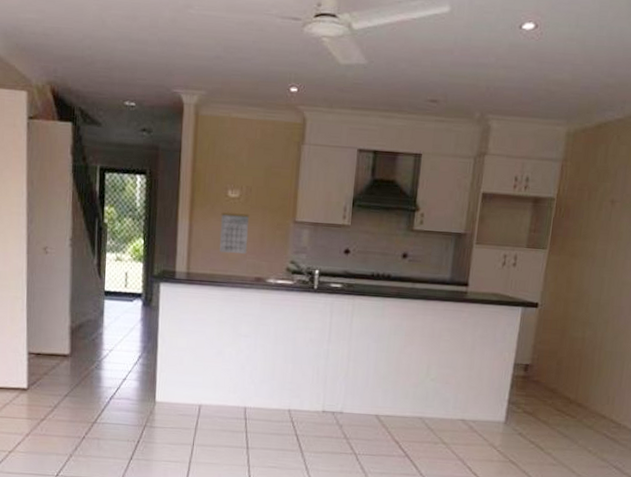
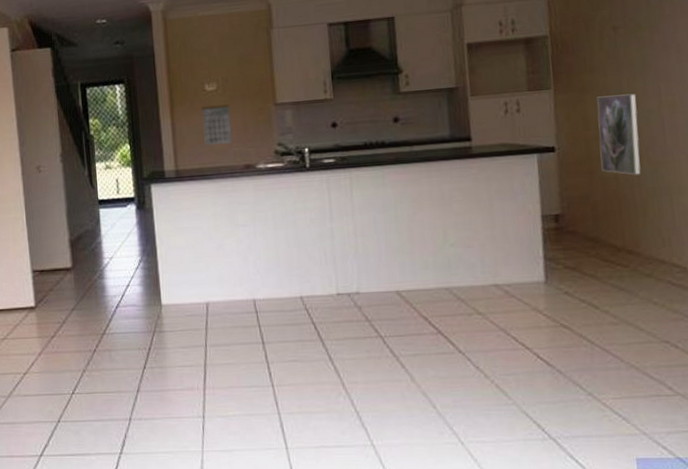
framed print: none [573,263,617,339] -> present [597,93,641,175]

